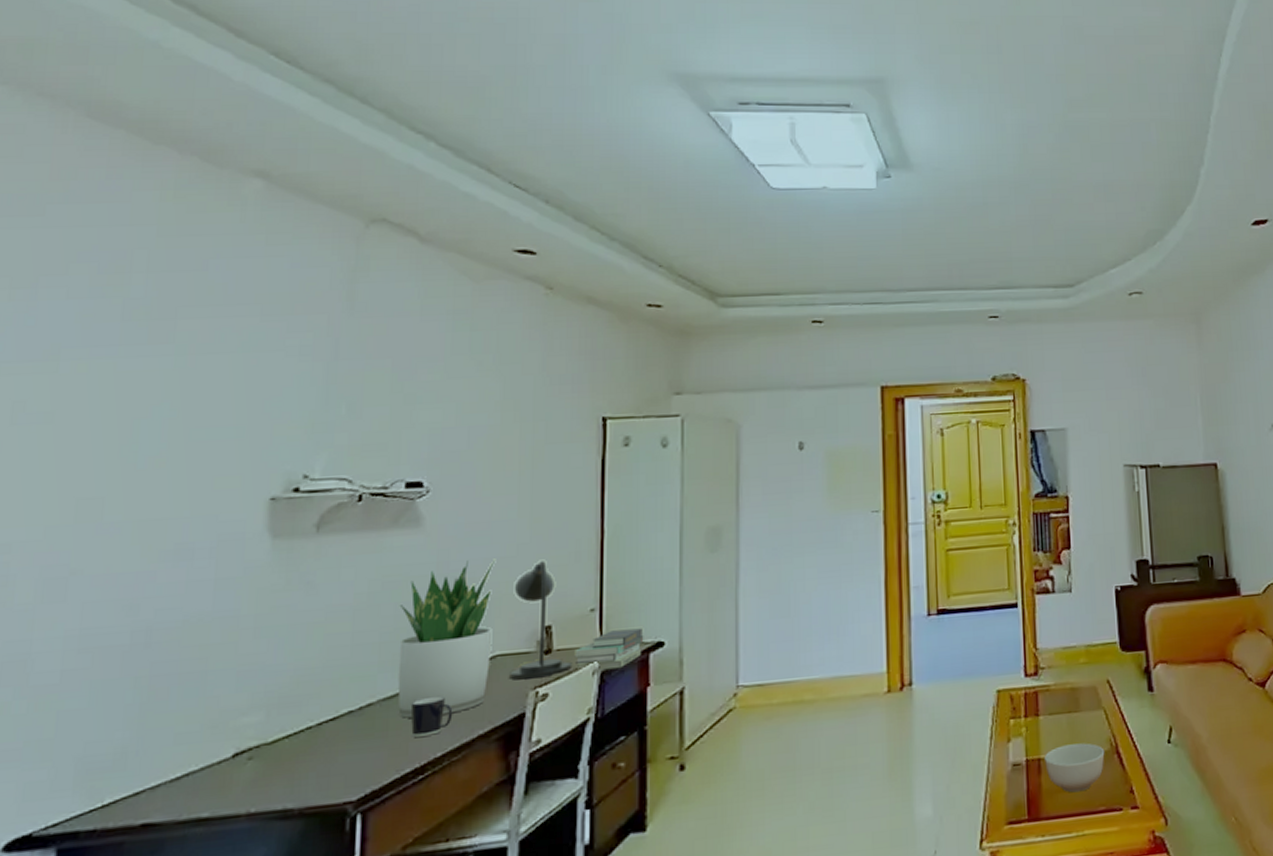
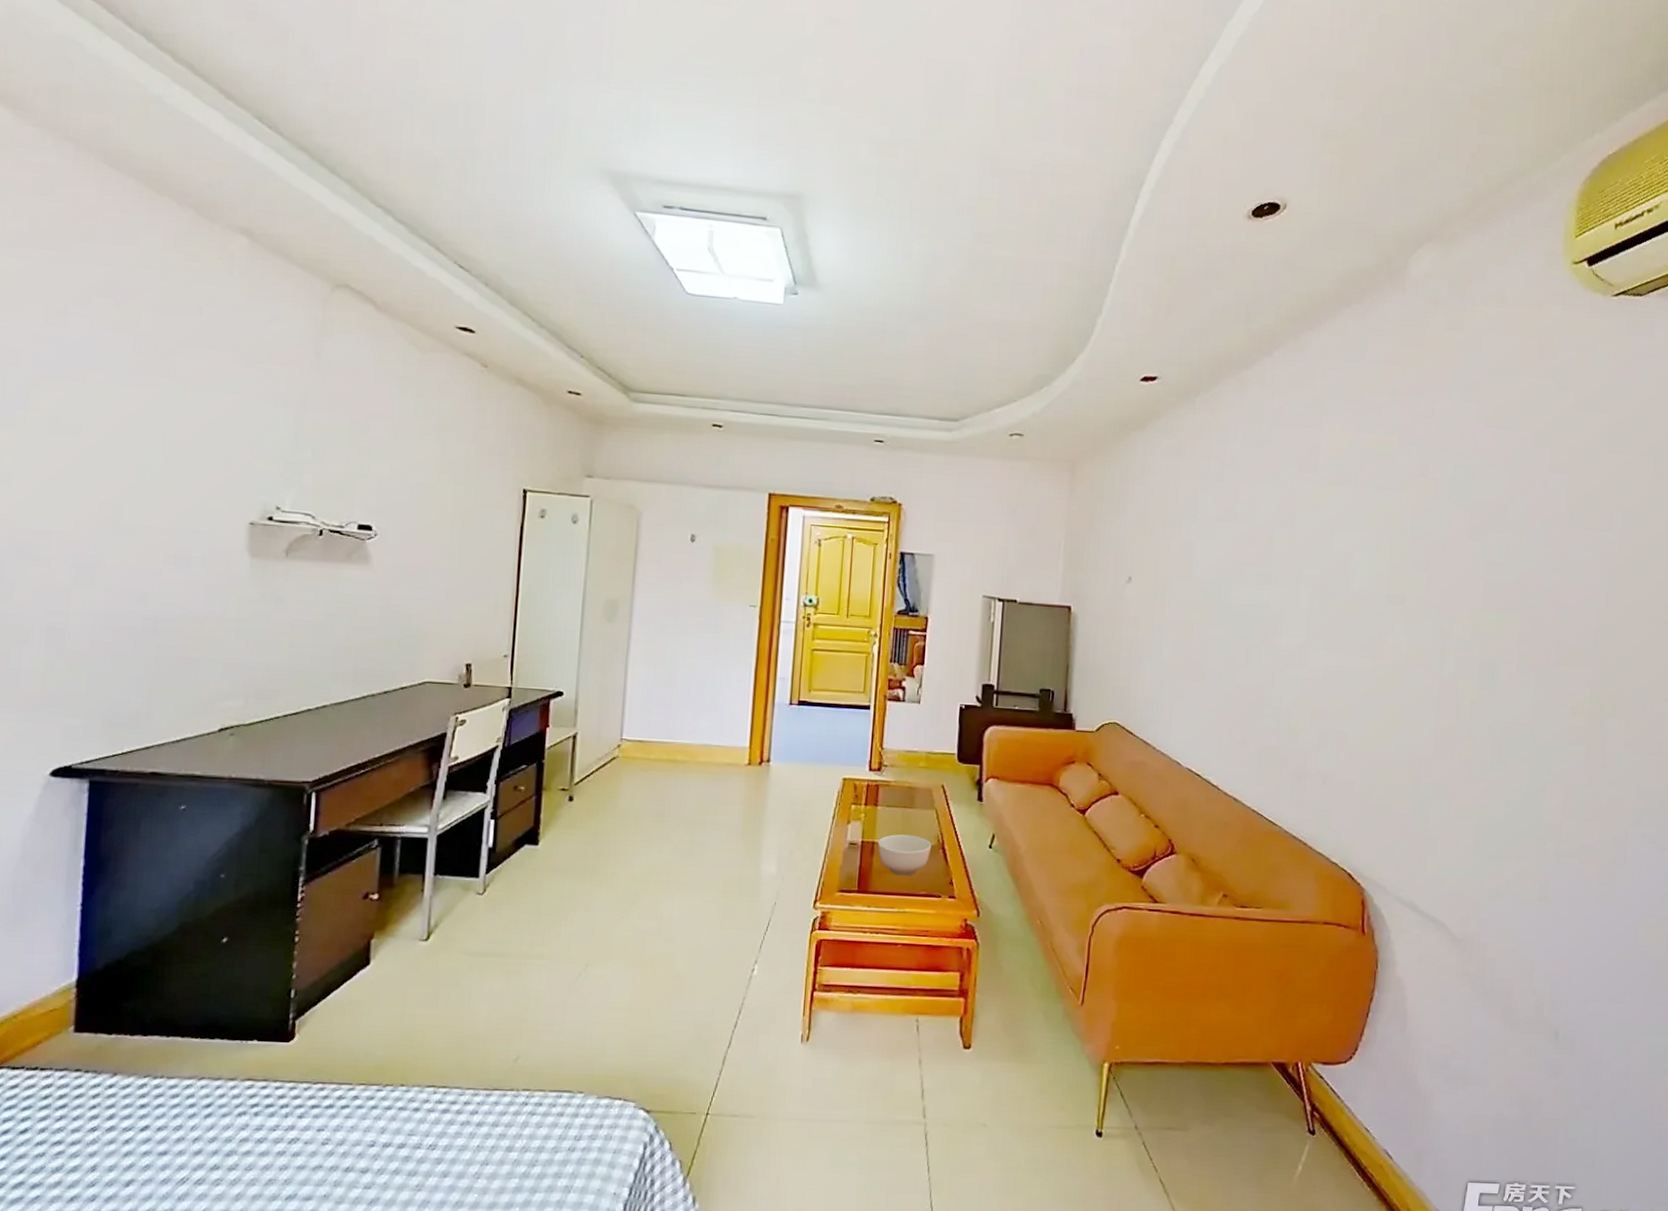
planter: present [397,560,495,718] -> none [346,599,428,724]
mug: present [410,695,453,738] -> none [356,707,389,740]
desk lamp: present [510,561,571,680] -> none [435,608,486,707]
books: present [574,628,644,671] -> none [489,676,547,709]

